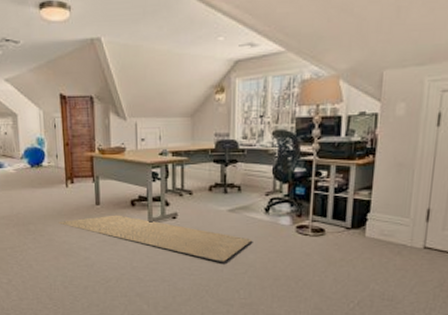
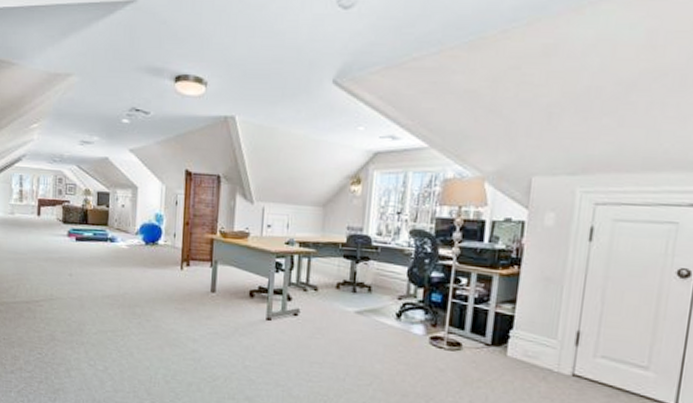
rug: present [58,215,252,262] -> none [167,305,380,370]

